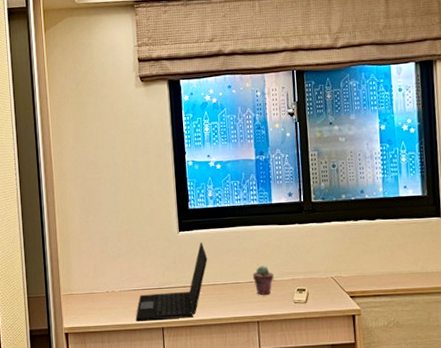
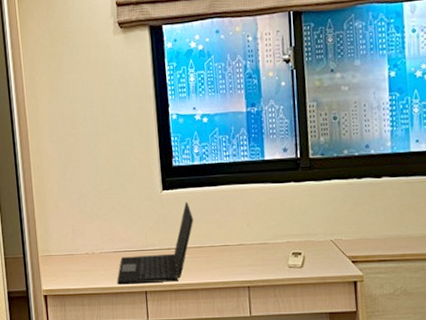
potted succulent: present [253,265,274,295] -> none [243,227,266,258]

